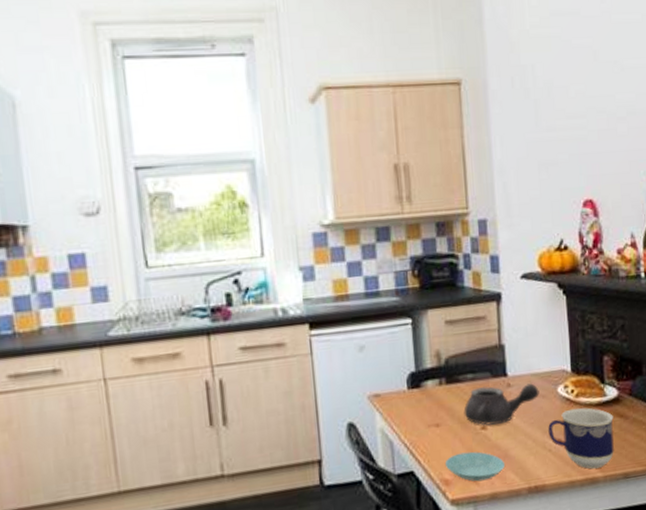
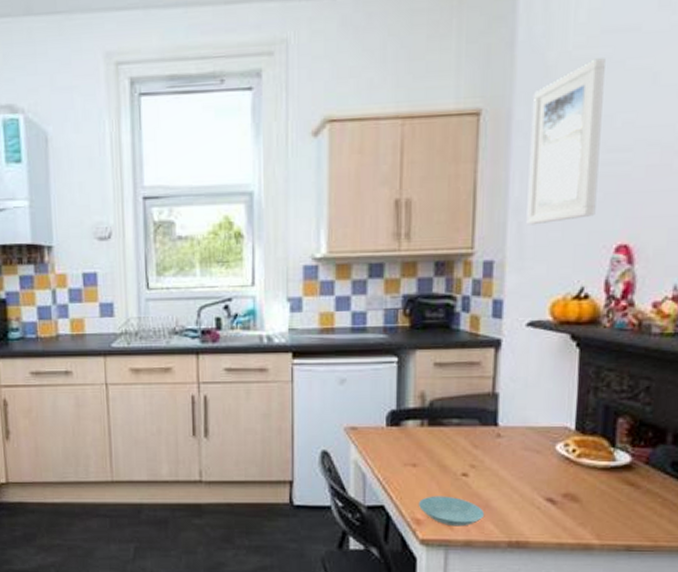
teapot: present [463,383,540,426] -> none [444,433,534,473]
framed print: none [502,37,564,185] -> present [526,58,605,225]
cup: present [548,407,614,469] -> none [539,469,622,535]

